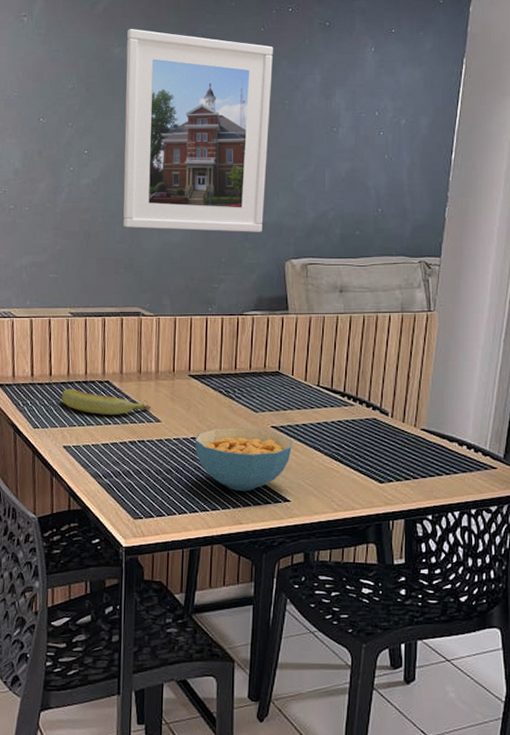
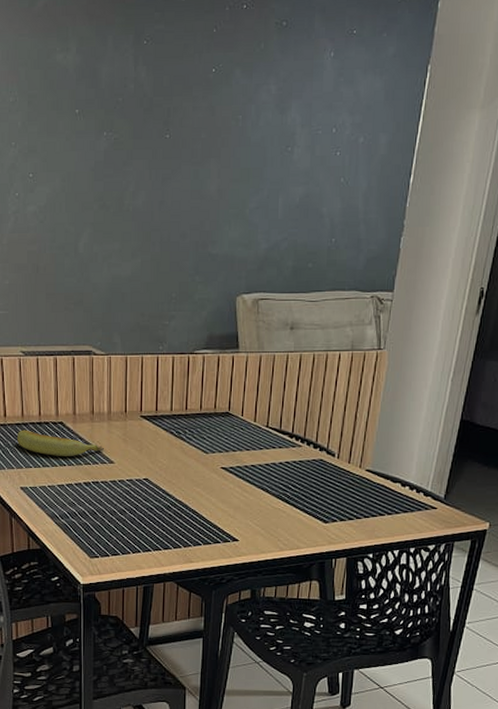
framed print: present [123,29,273,232] -> none [70,30,226,265]
cereal bowl: present [194,427,292,491] -> none [147,468,241,531]

